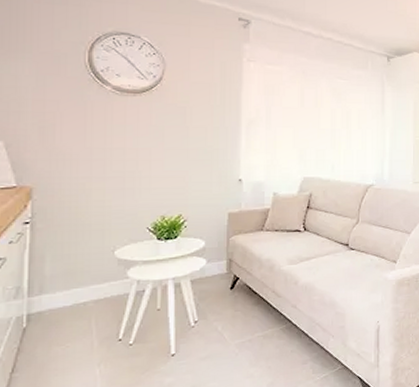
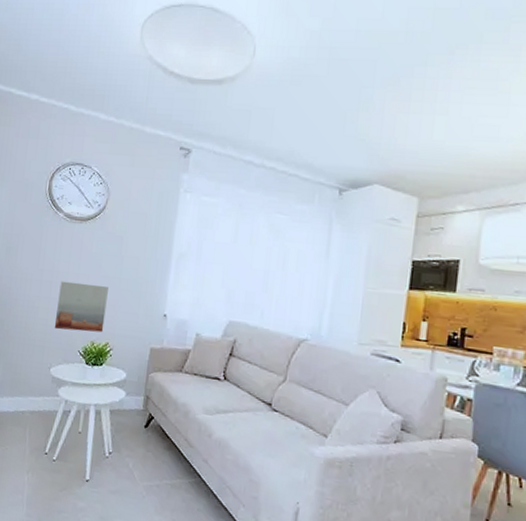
wall art: none [114,158,175,210] -> present [54,281,108,333]

